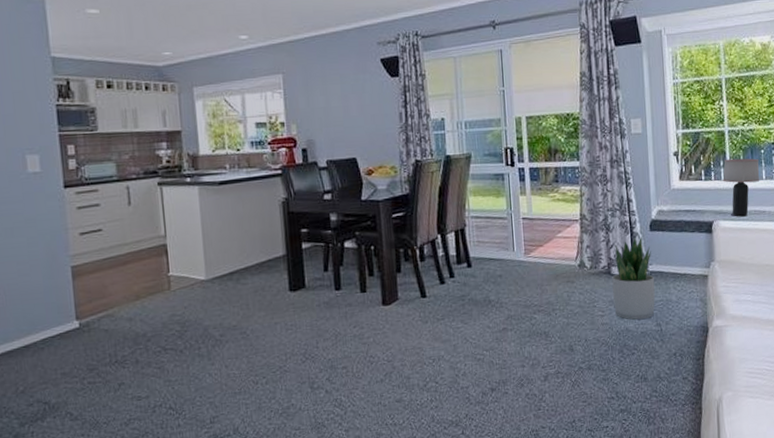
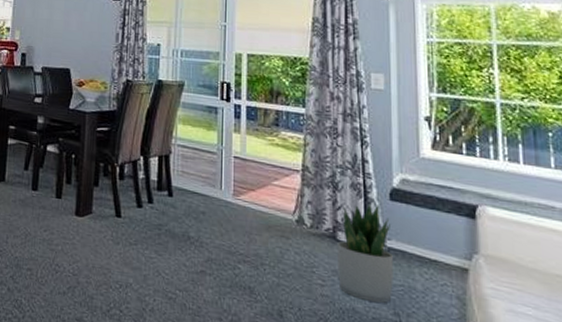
table lamp: present [722,158,760,217] -> none [492,135,547,208]

